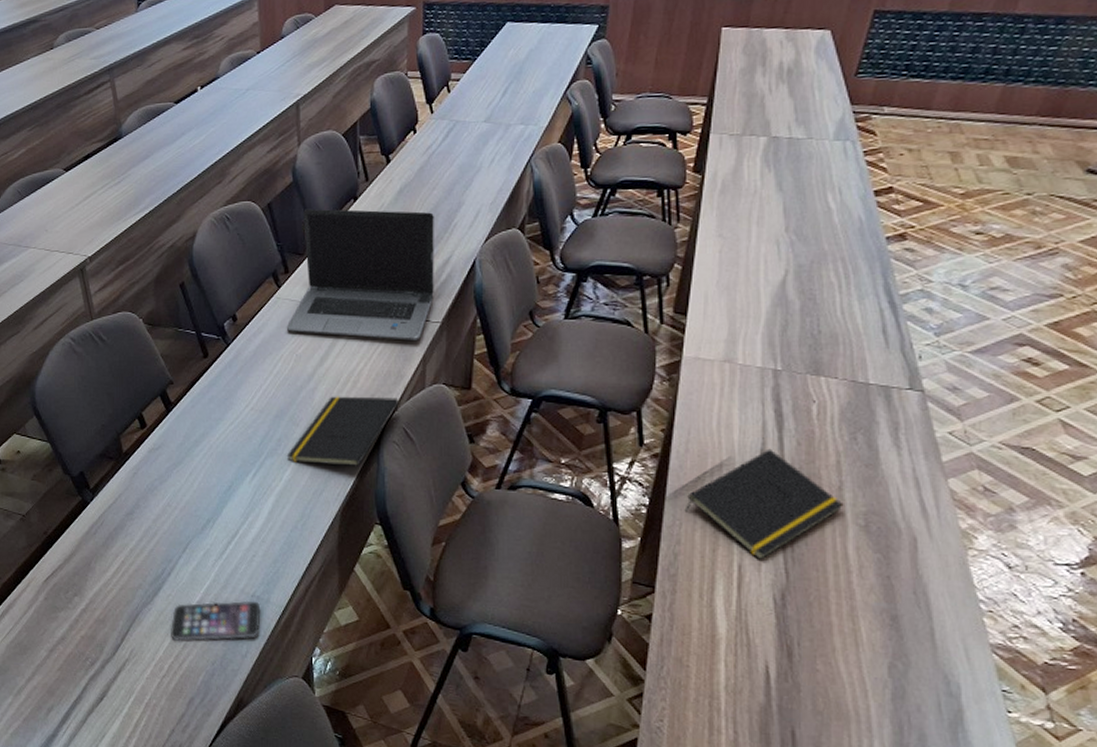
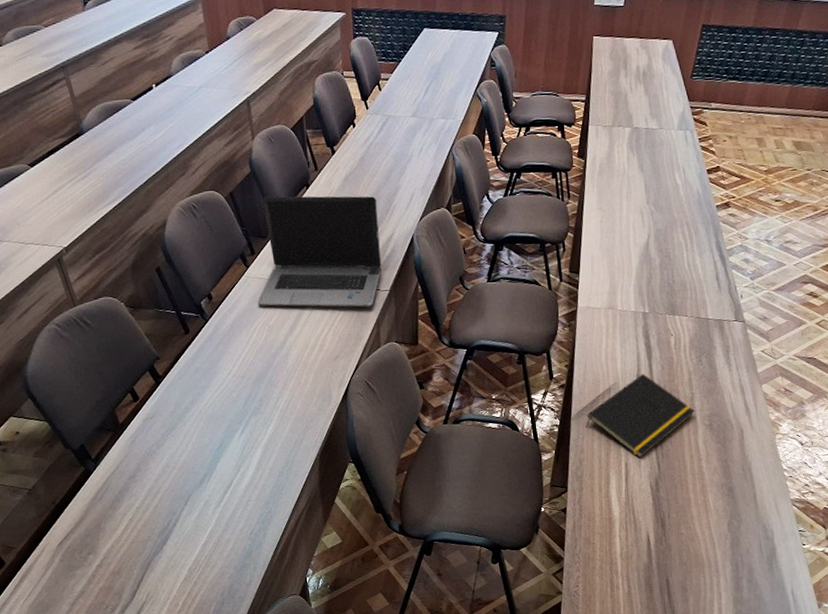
smartphone: present [171,600,261,641] -> none [181,538,260,580]
notepad: present [286,396,399,466] -> none [268,356,361,418]

